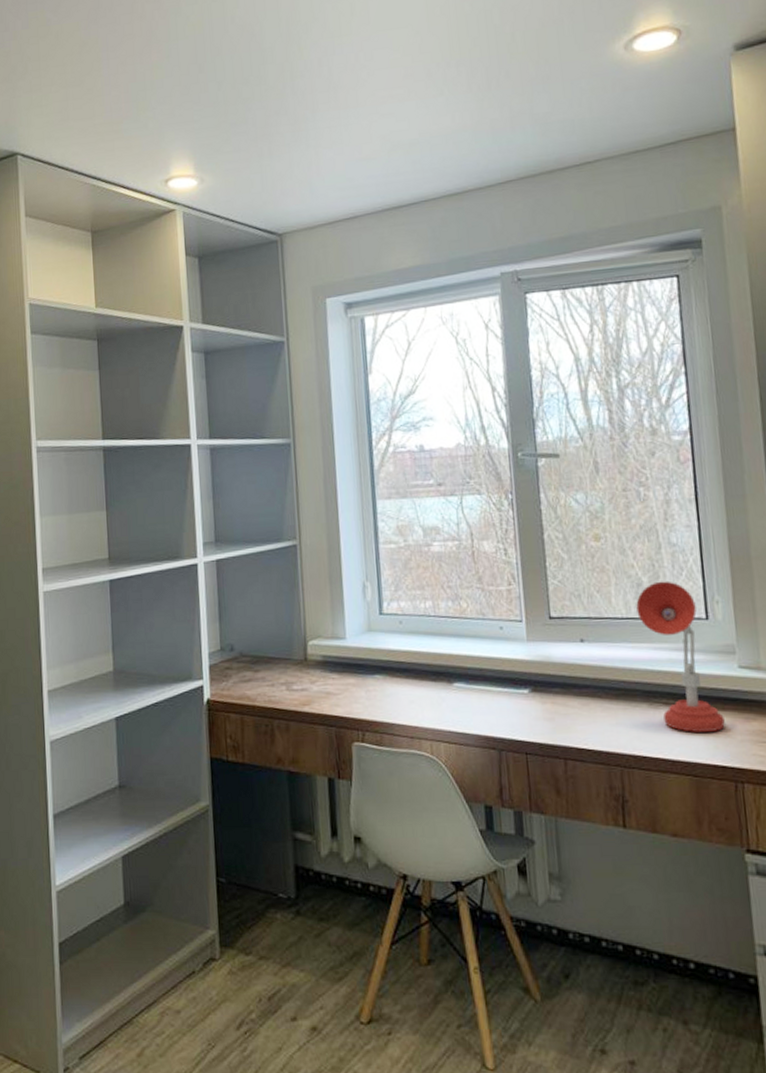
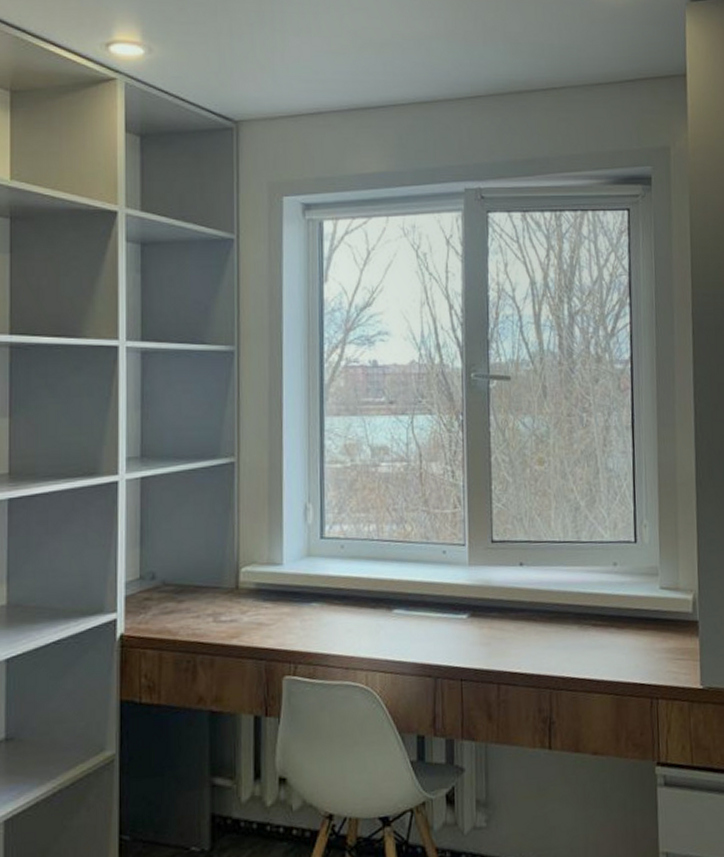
desk lamp: present [636,581,725,732] -> none [573,505,645,652]

